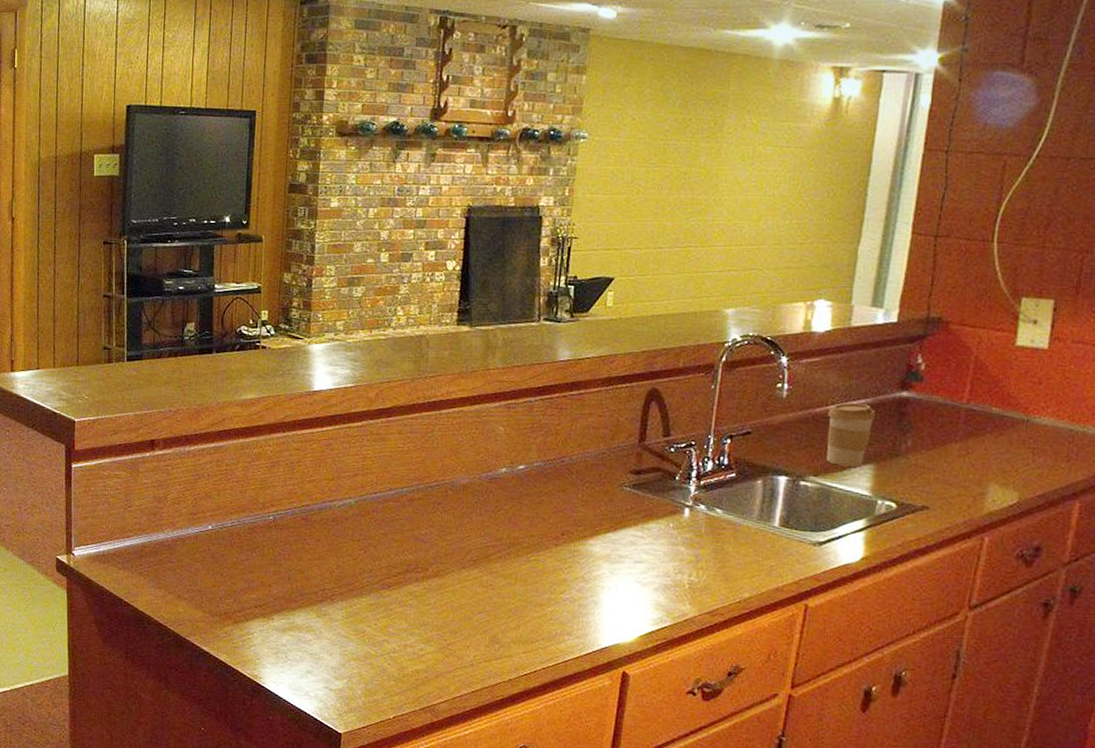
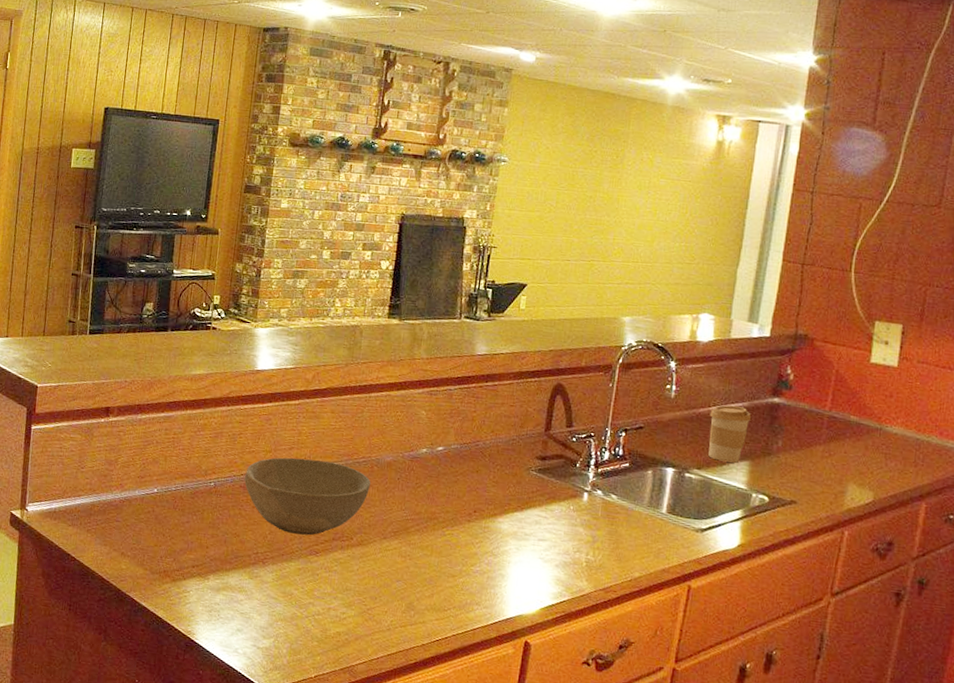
bowl: none [305,485,446,569] -> present [244,457,371,536]

